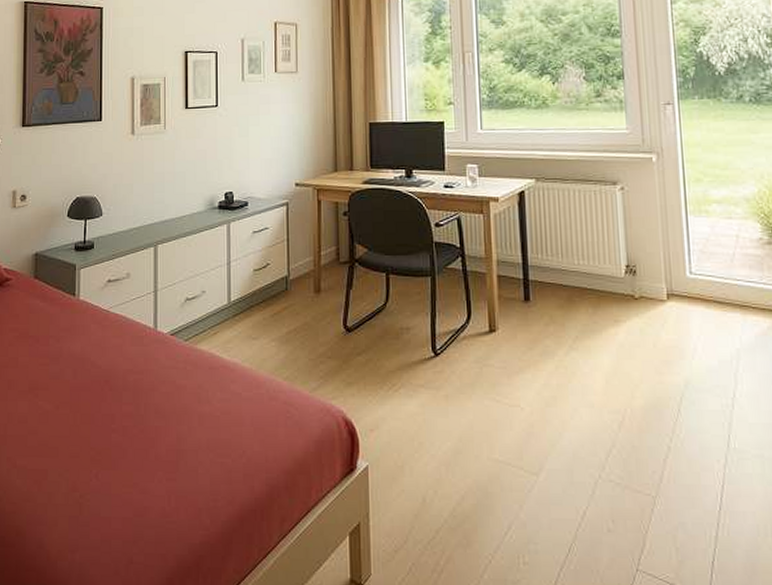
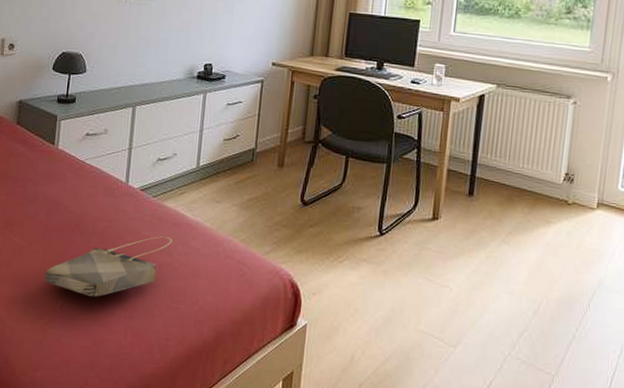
tote bag: none [76,384,210,461] -> present [45,236,173,298]

